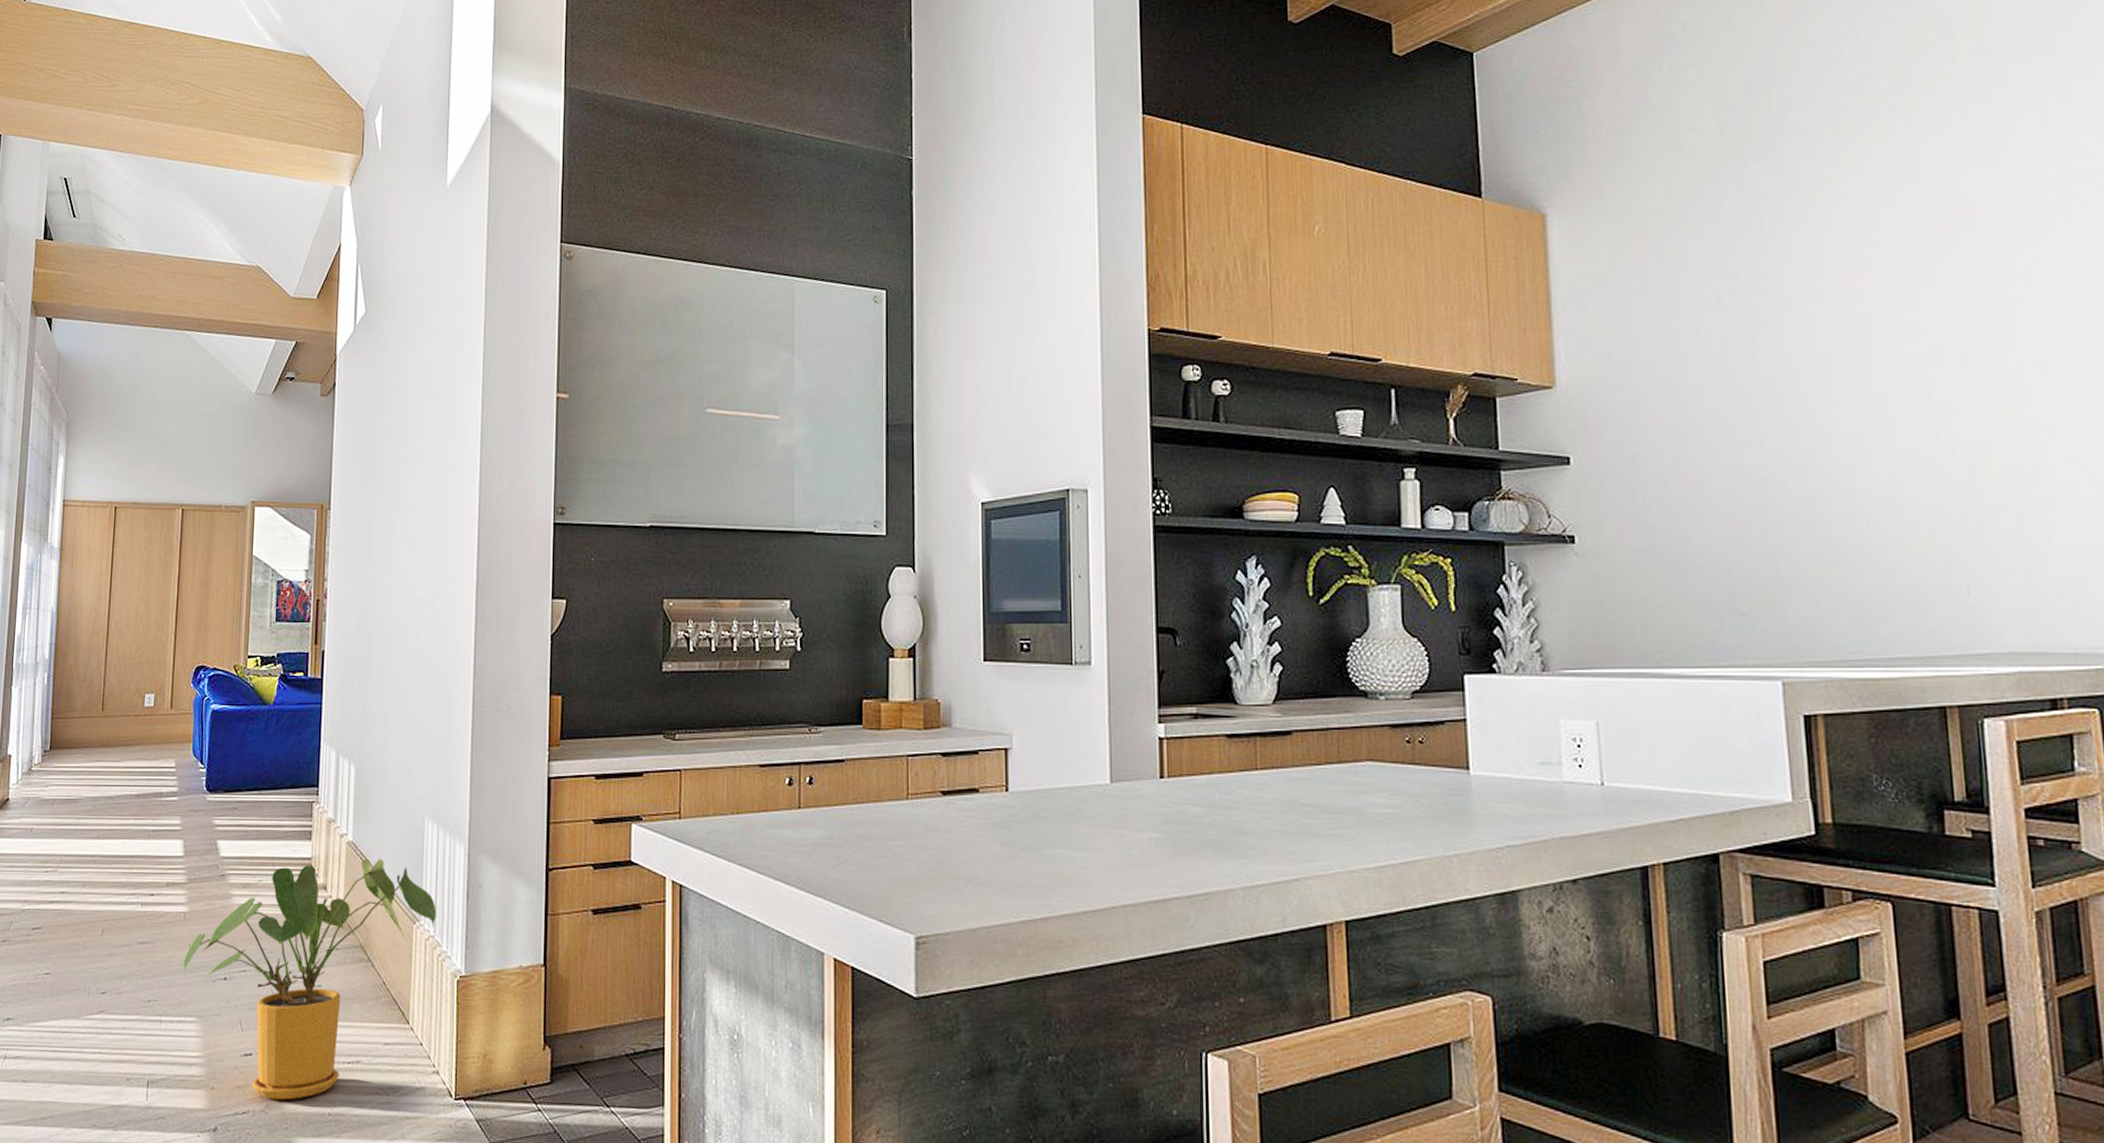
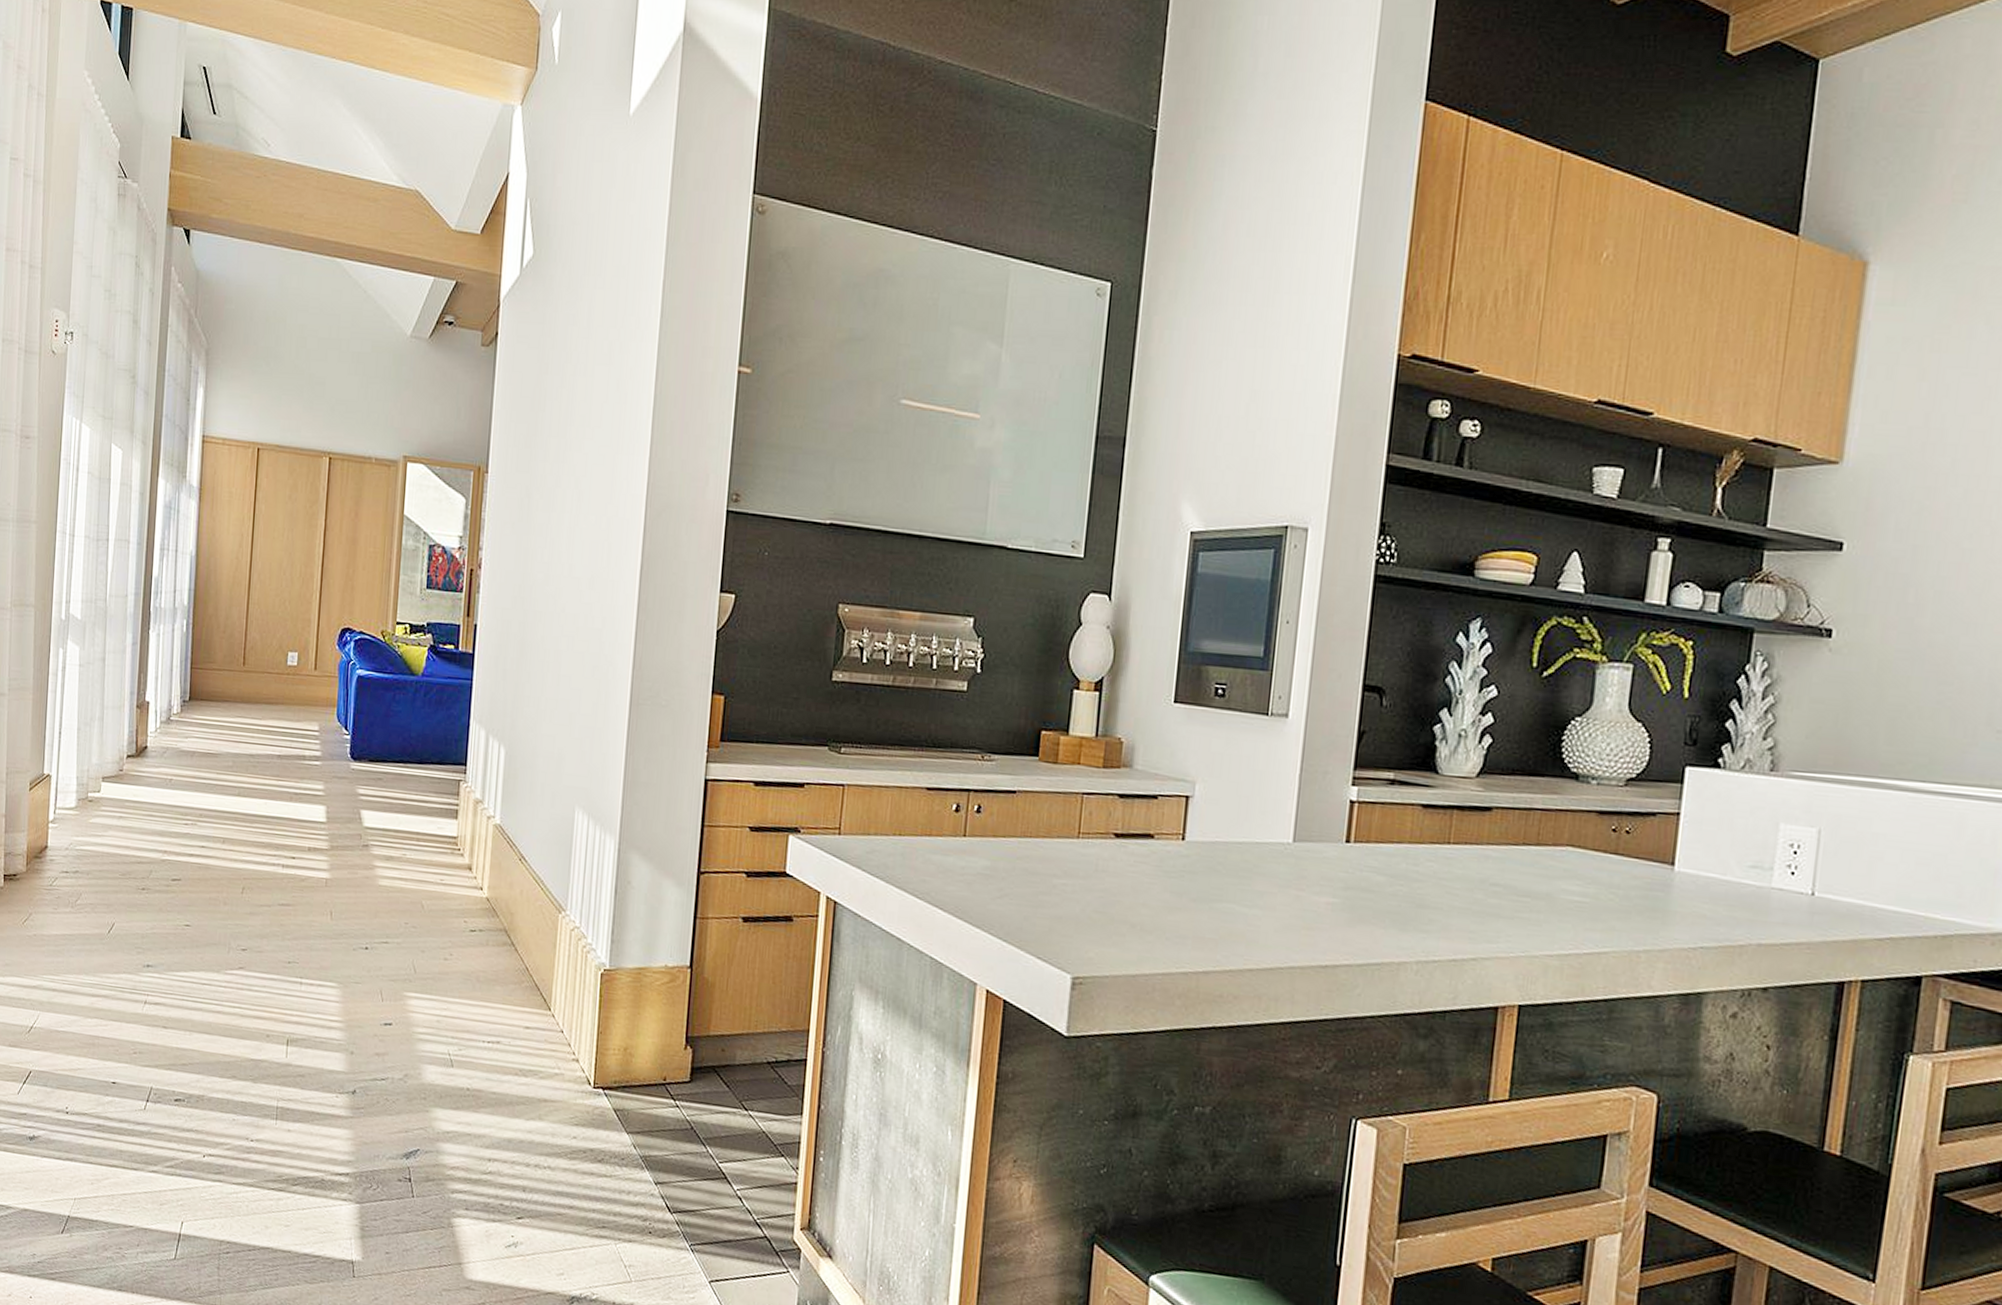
house plant: present [182,859,437,1101] -> none [323,843,583,1072]

